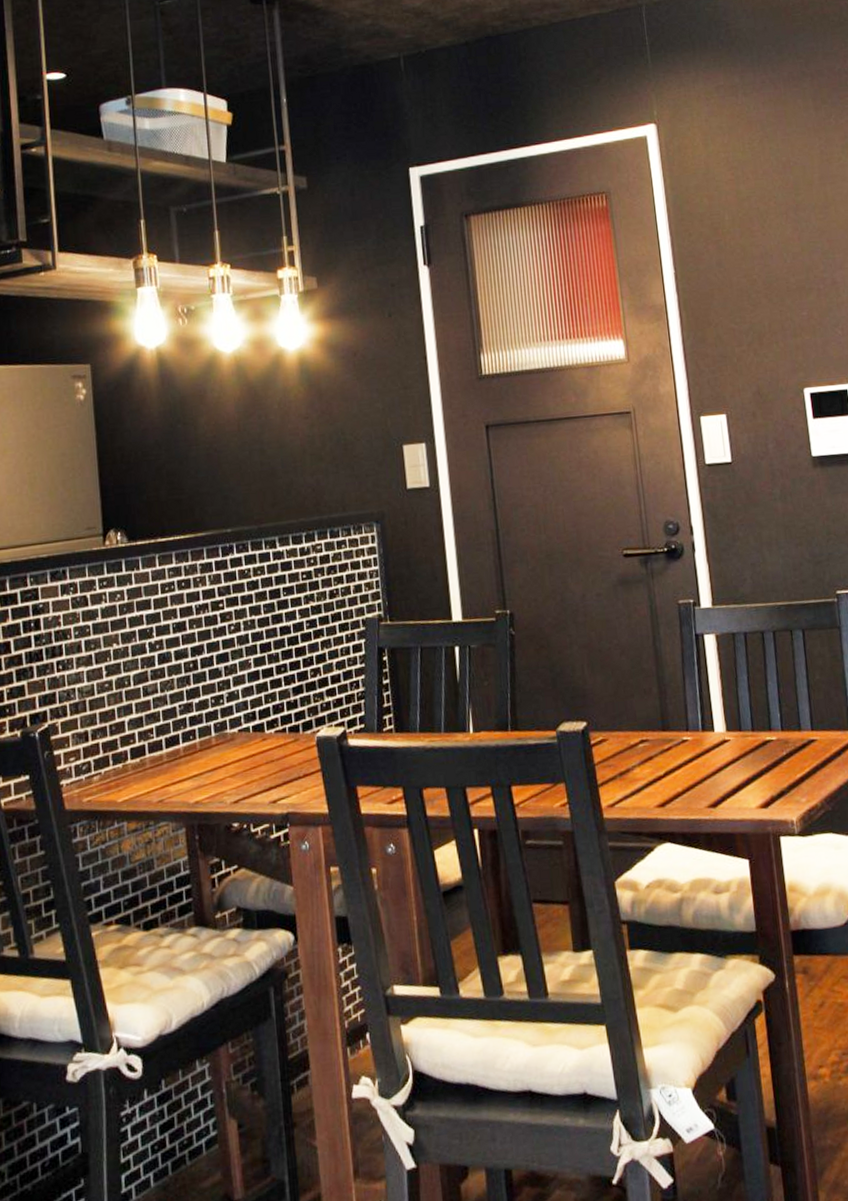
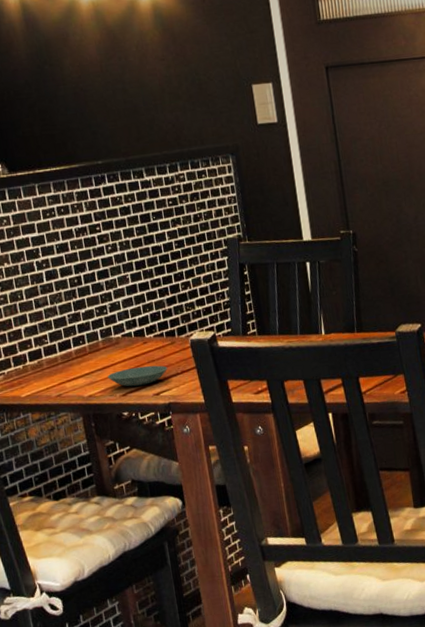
saucer: none [218,766,289,792] -> present [107,365,168,387]

